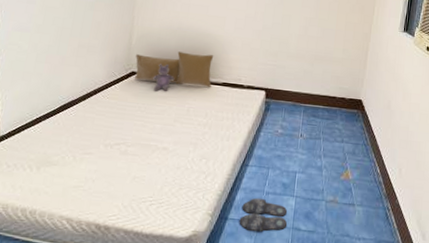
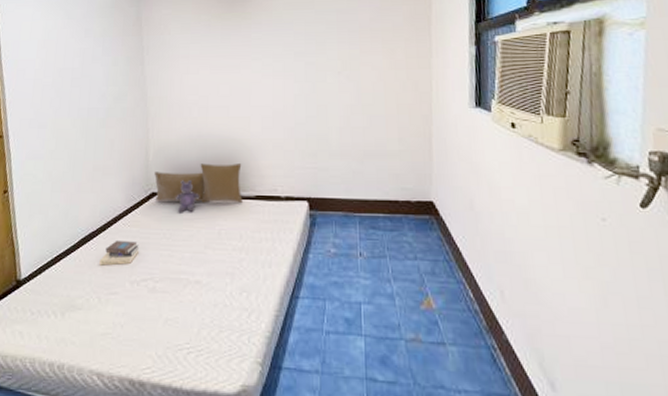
books: none [77,109,116,130] -> present [99,241,139,266]
slippers: present [239,197,287,232] -> none [296,339,358,385]

